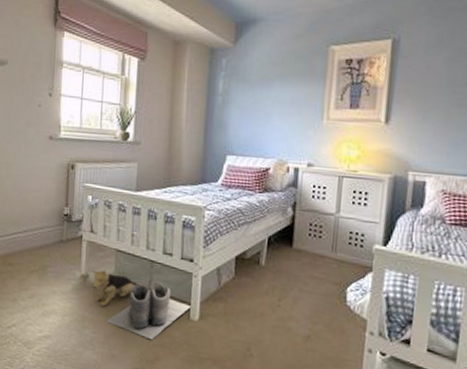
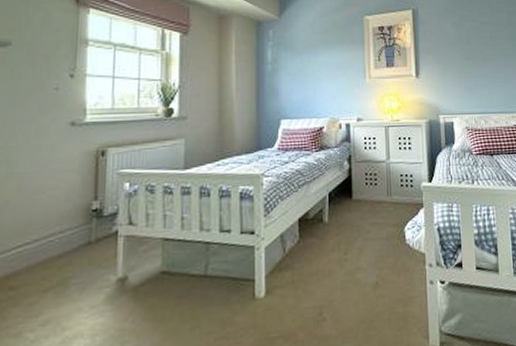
plush toy: present [91,269,138,306] -> none [131,265,192,310]
boots: present [106,281,191,340] -> none [152,263,255,335]

